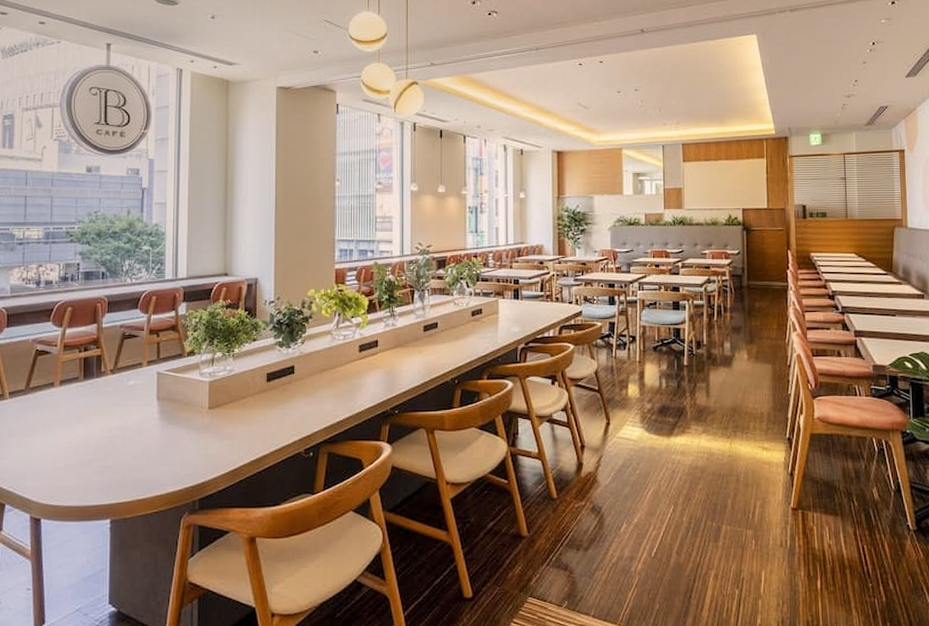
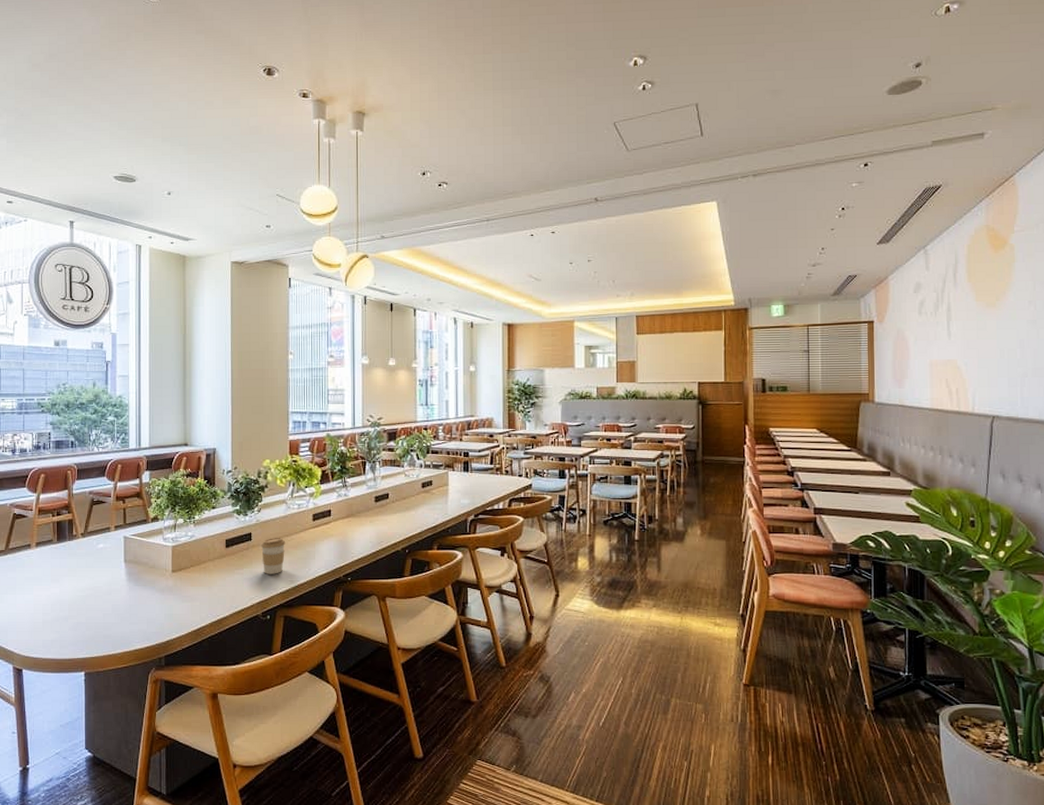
coffee cup: none [303,370,331,409] -> present [260,538,286,574]

